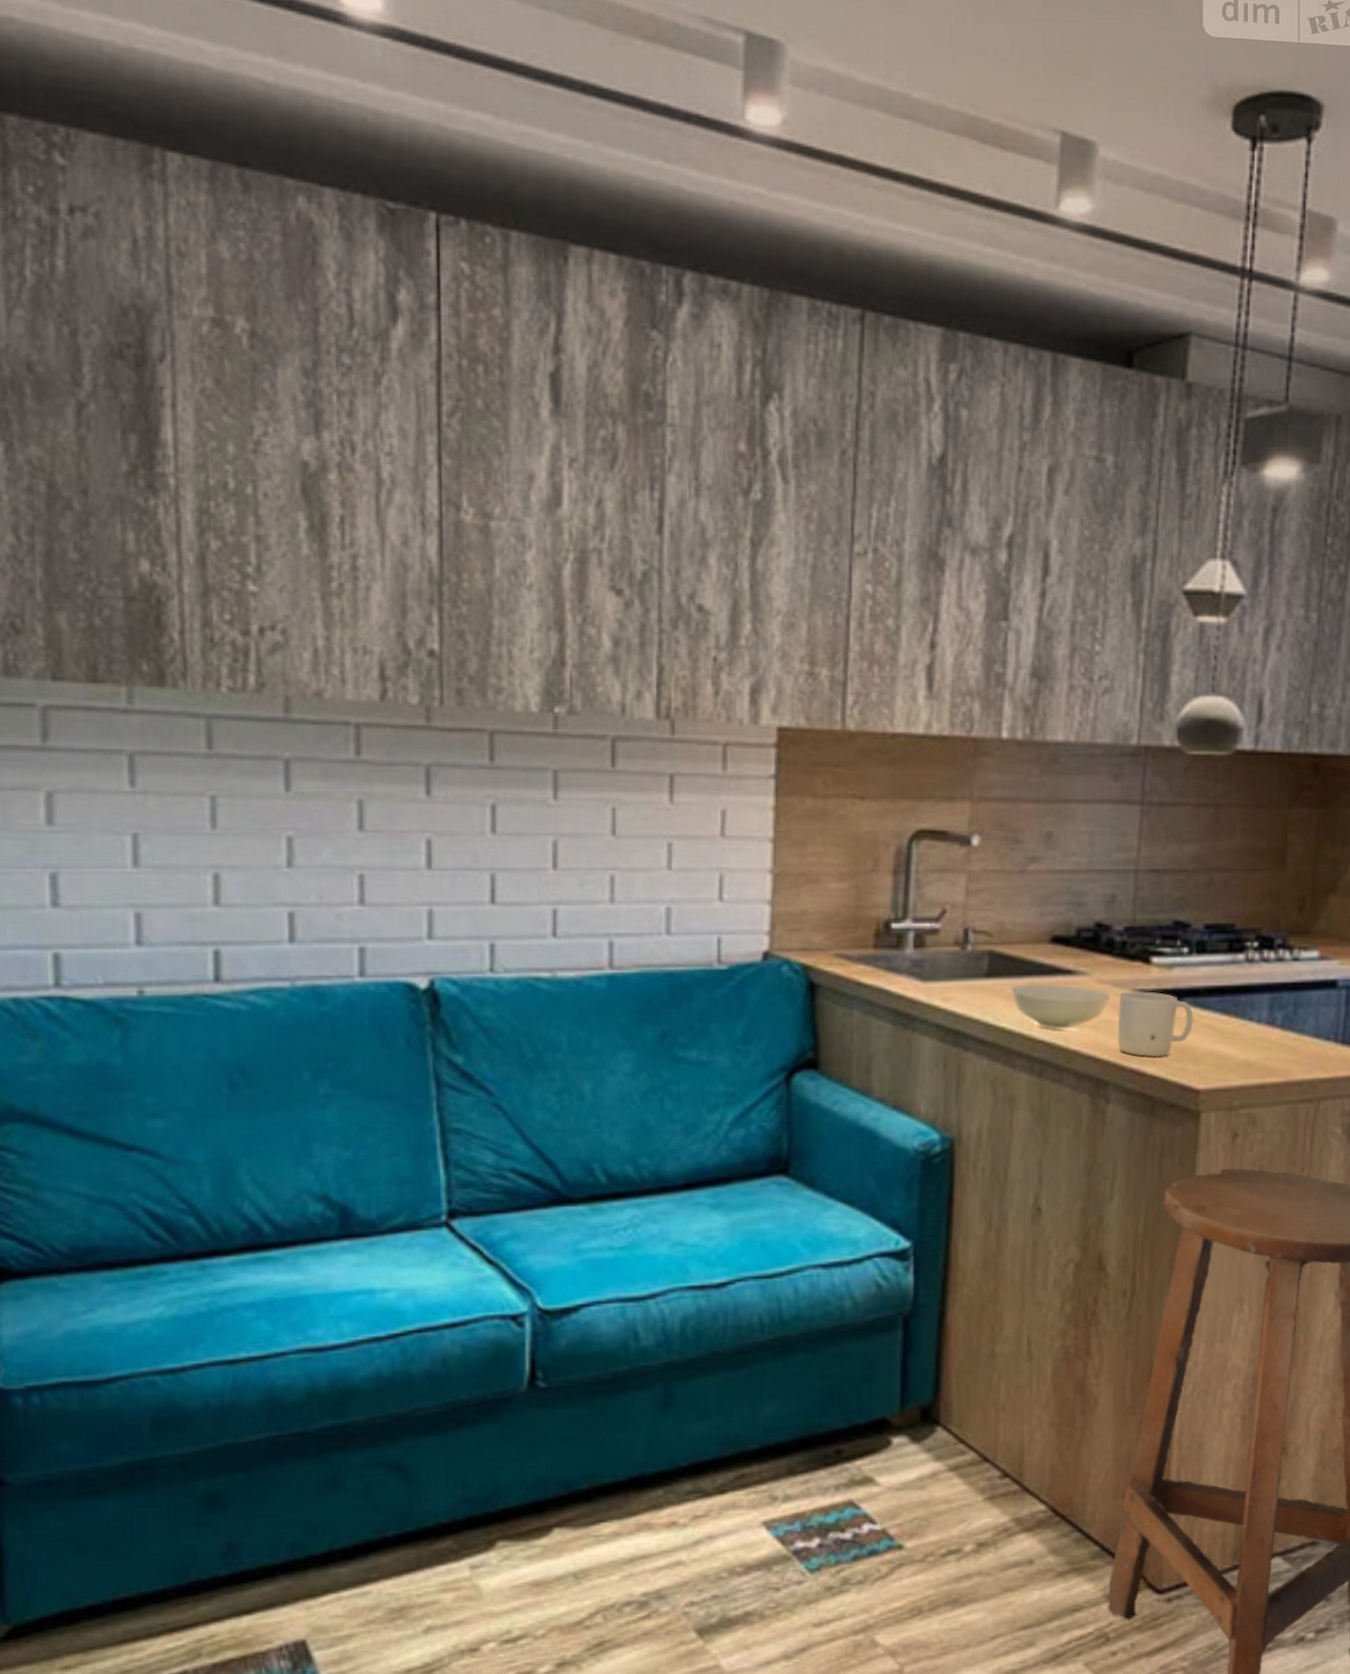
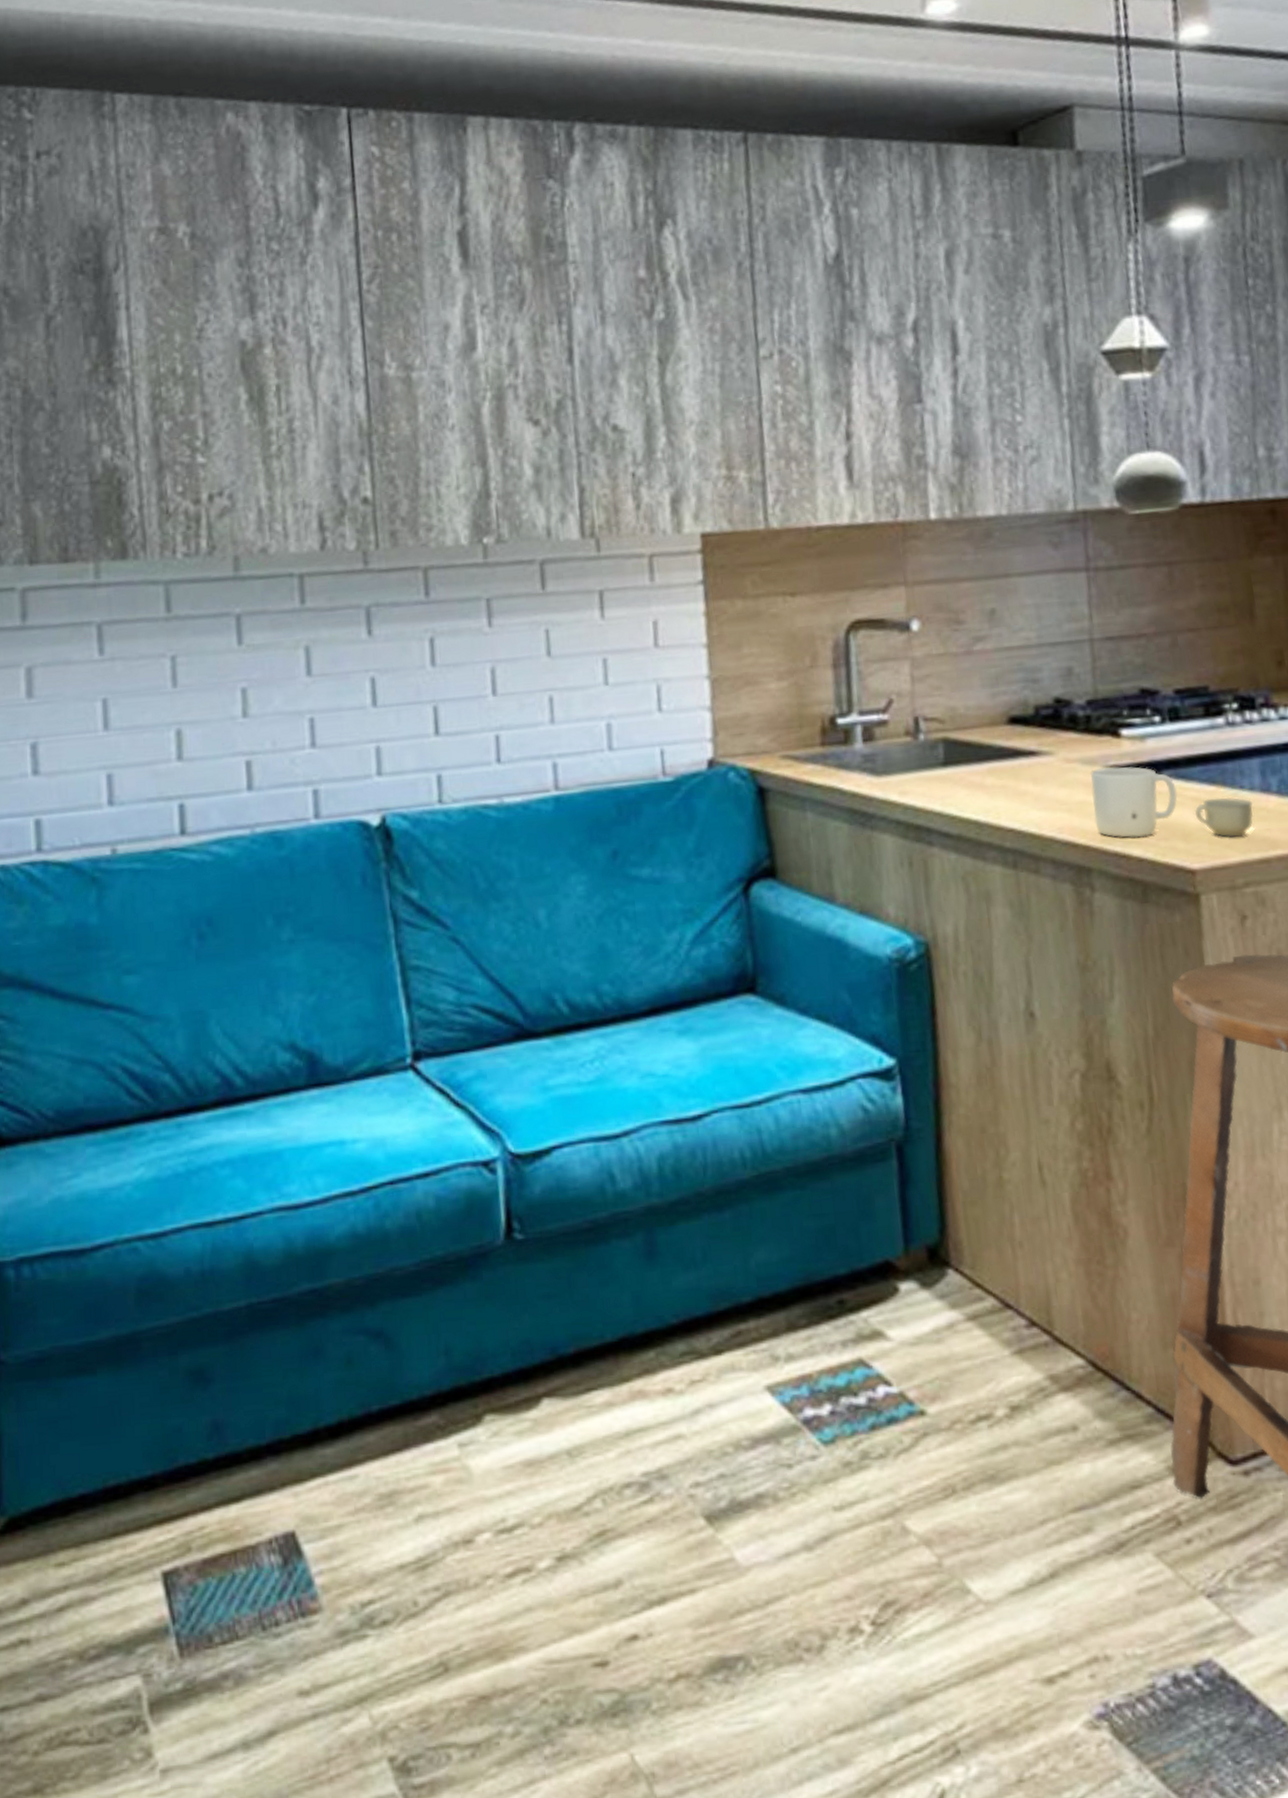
bowl: present [1010,984,1110,1029] -> none [971,767,1081,816]
cup: none [1206,1027,1258,1063] -> present [1194,797,1254,837]

